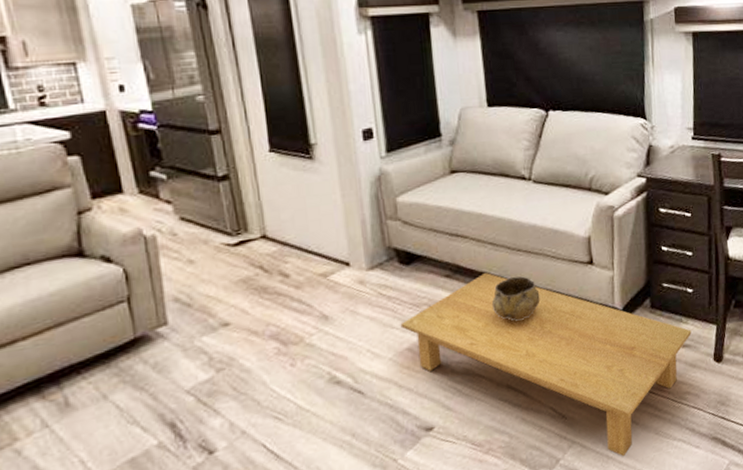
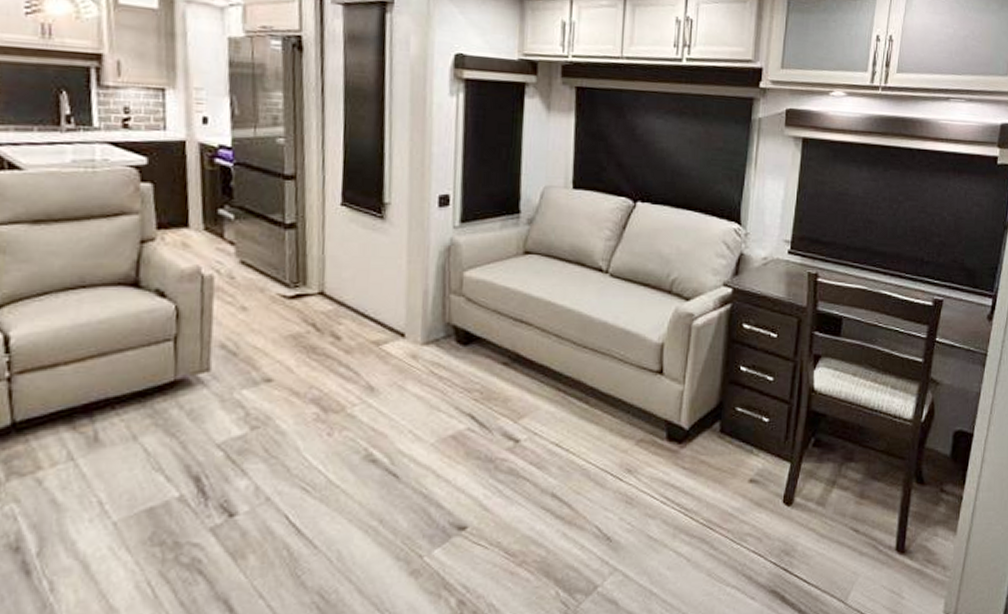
coffee table: present [400,273,692,457] -> none [448,367,762,596]
decorative bowl: present [491,276,540,322] -> none [547,374,601,424]

